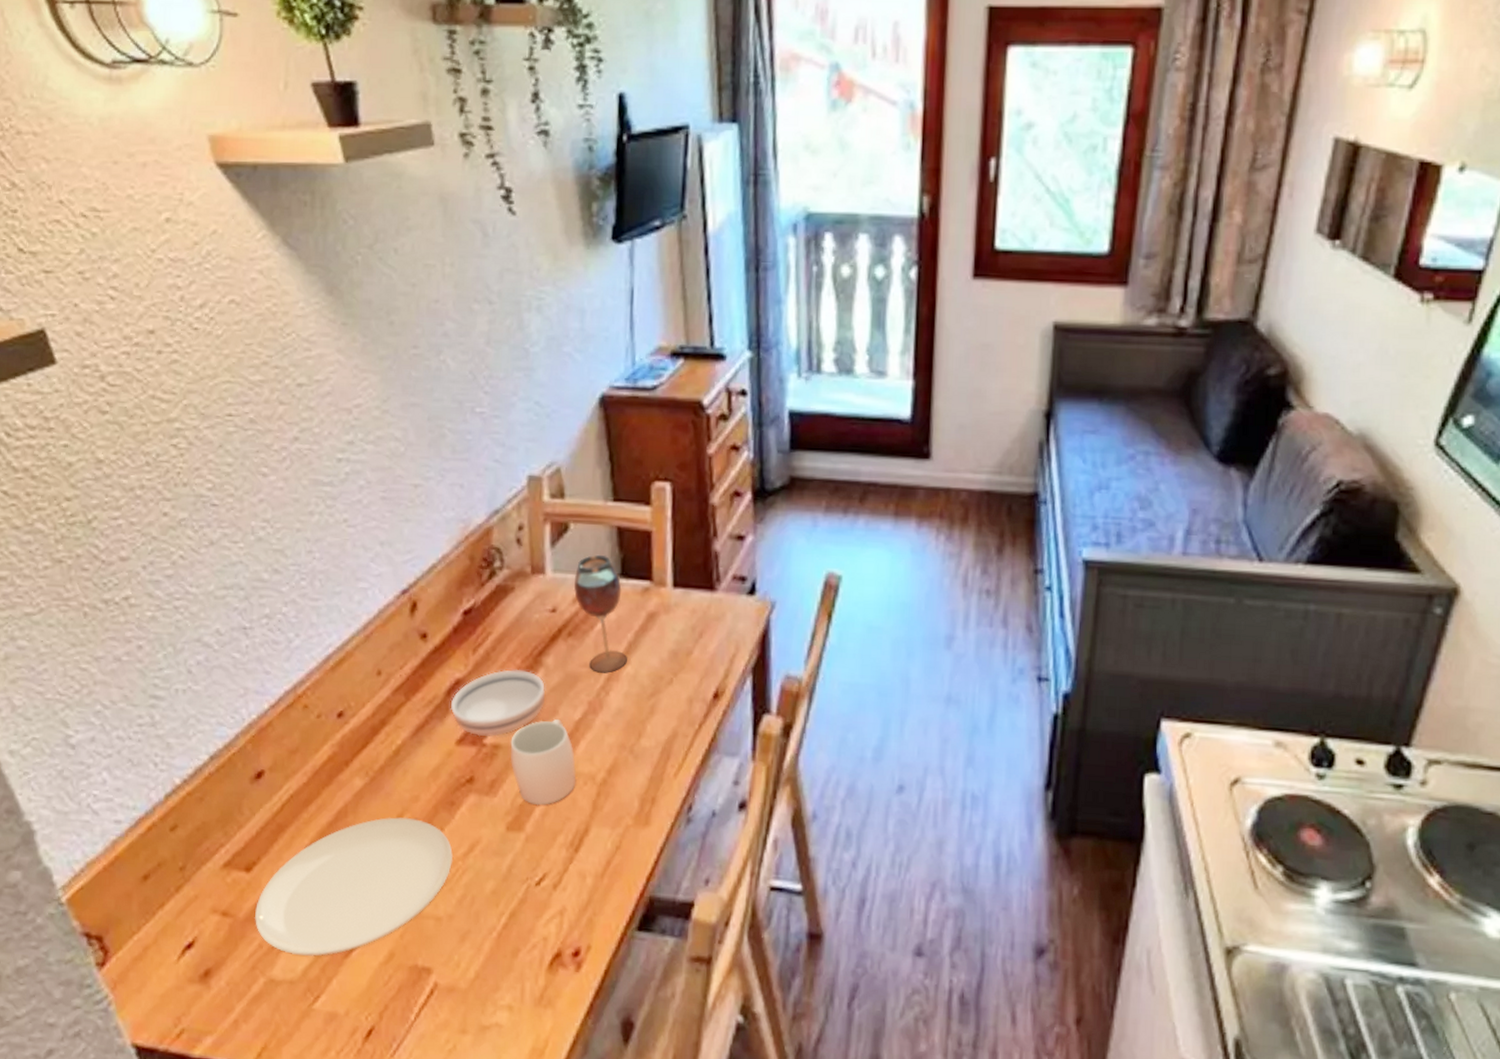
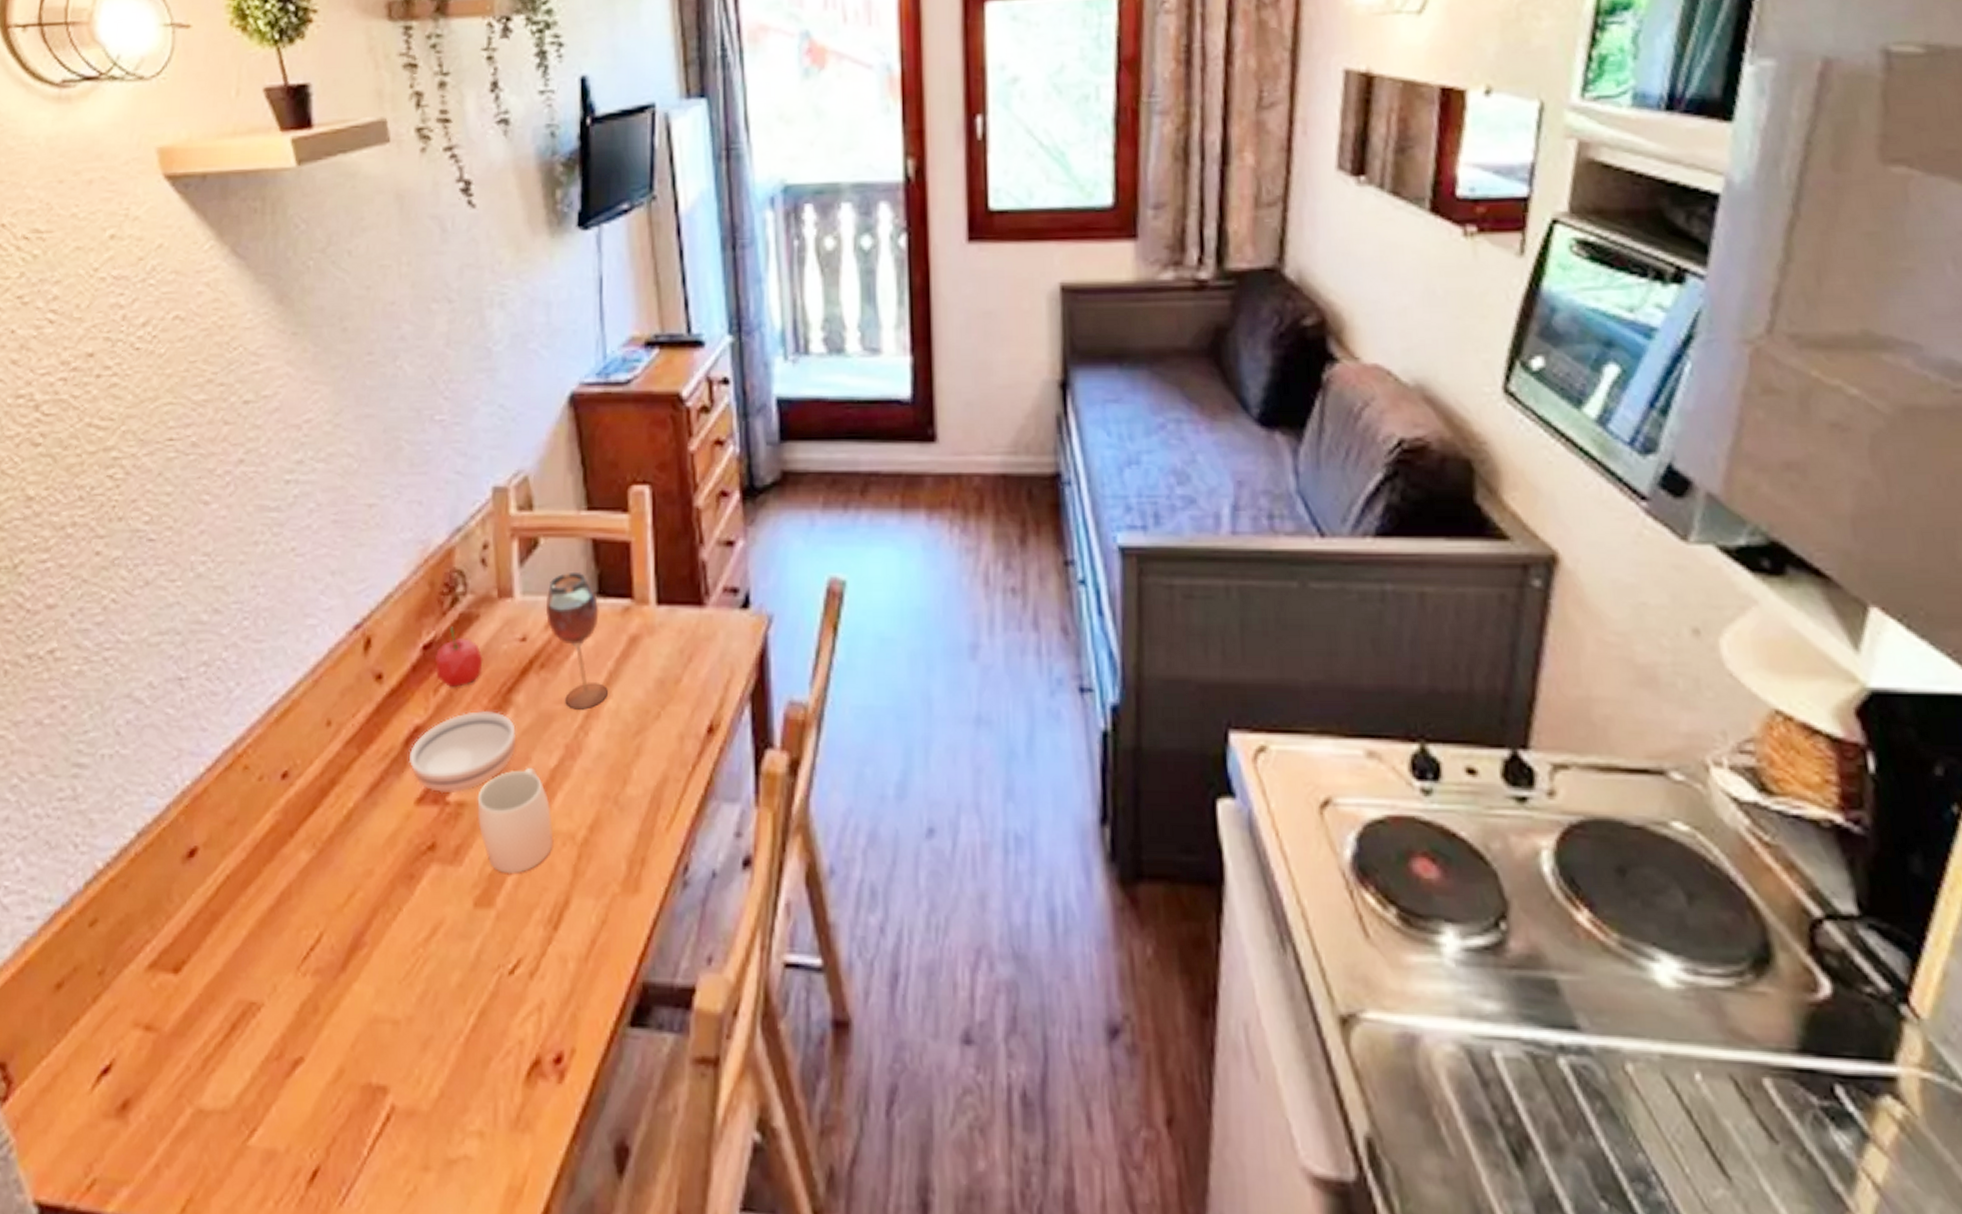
plate: present [255,817,453,957] -> none [182,896,412,1078]
fruit: none [474,596,517,648] -> present [435,626,483,687]

